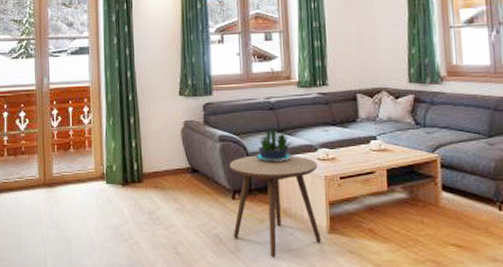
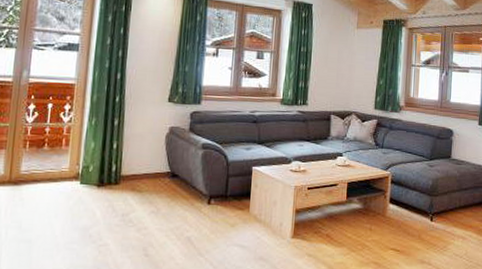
side table: present [228,155,321,257] -> none [204,164,290,259]
potted plant: present [255,129,295,162] -> none [234,140,272,171]

